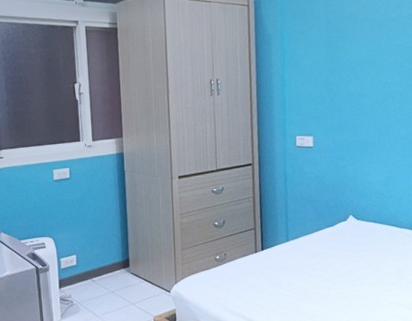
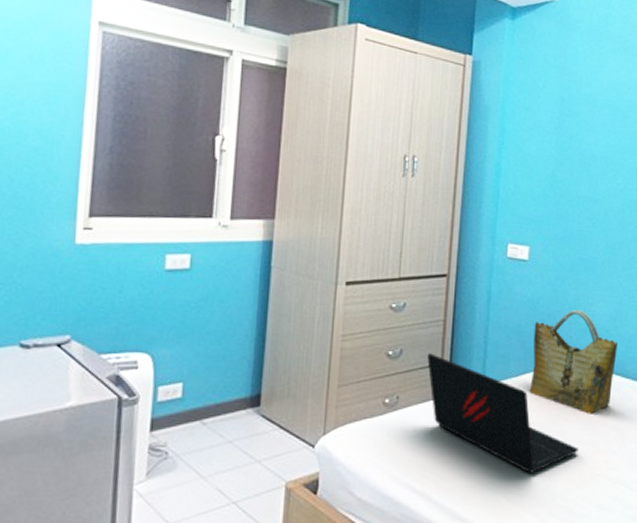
laptop: none [243,221,366,302] -> present [427,353,578,473]
grocery bag: none [322,179,391,257] -> present [529,309,618,414]

